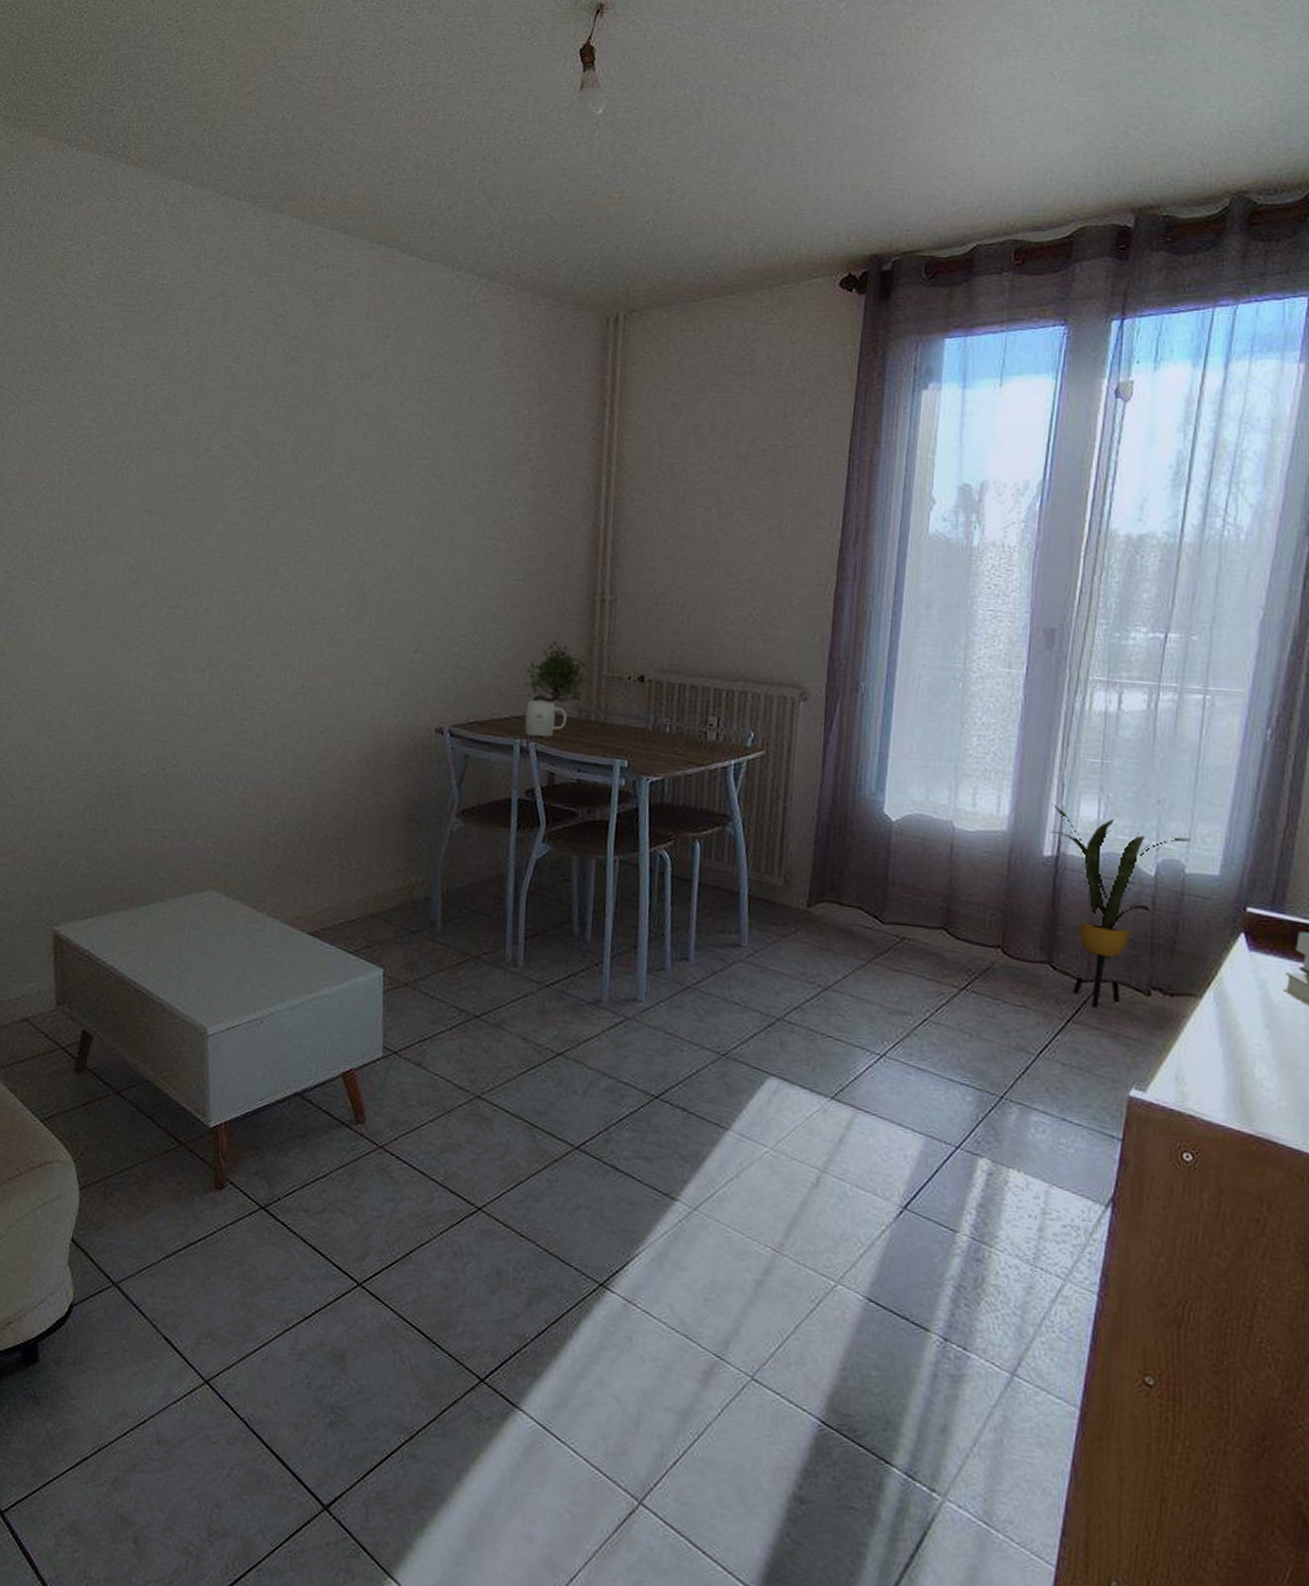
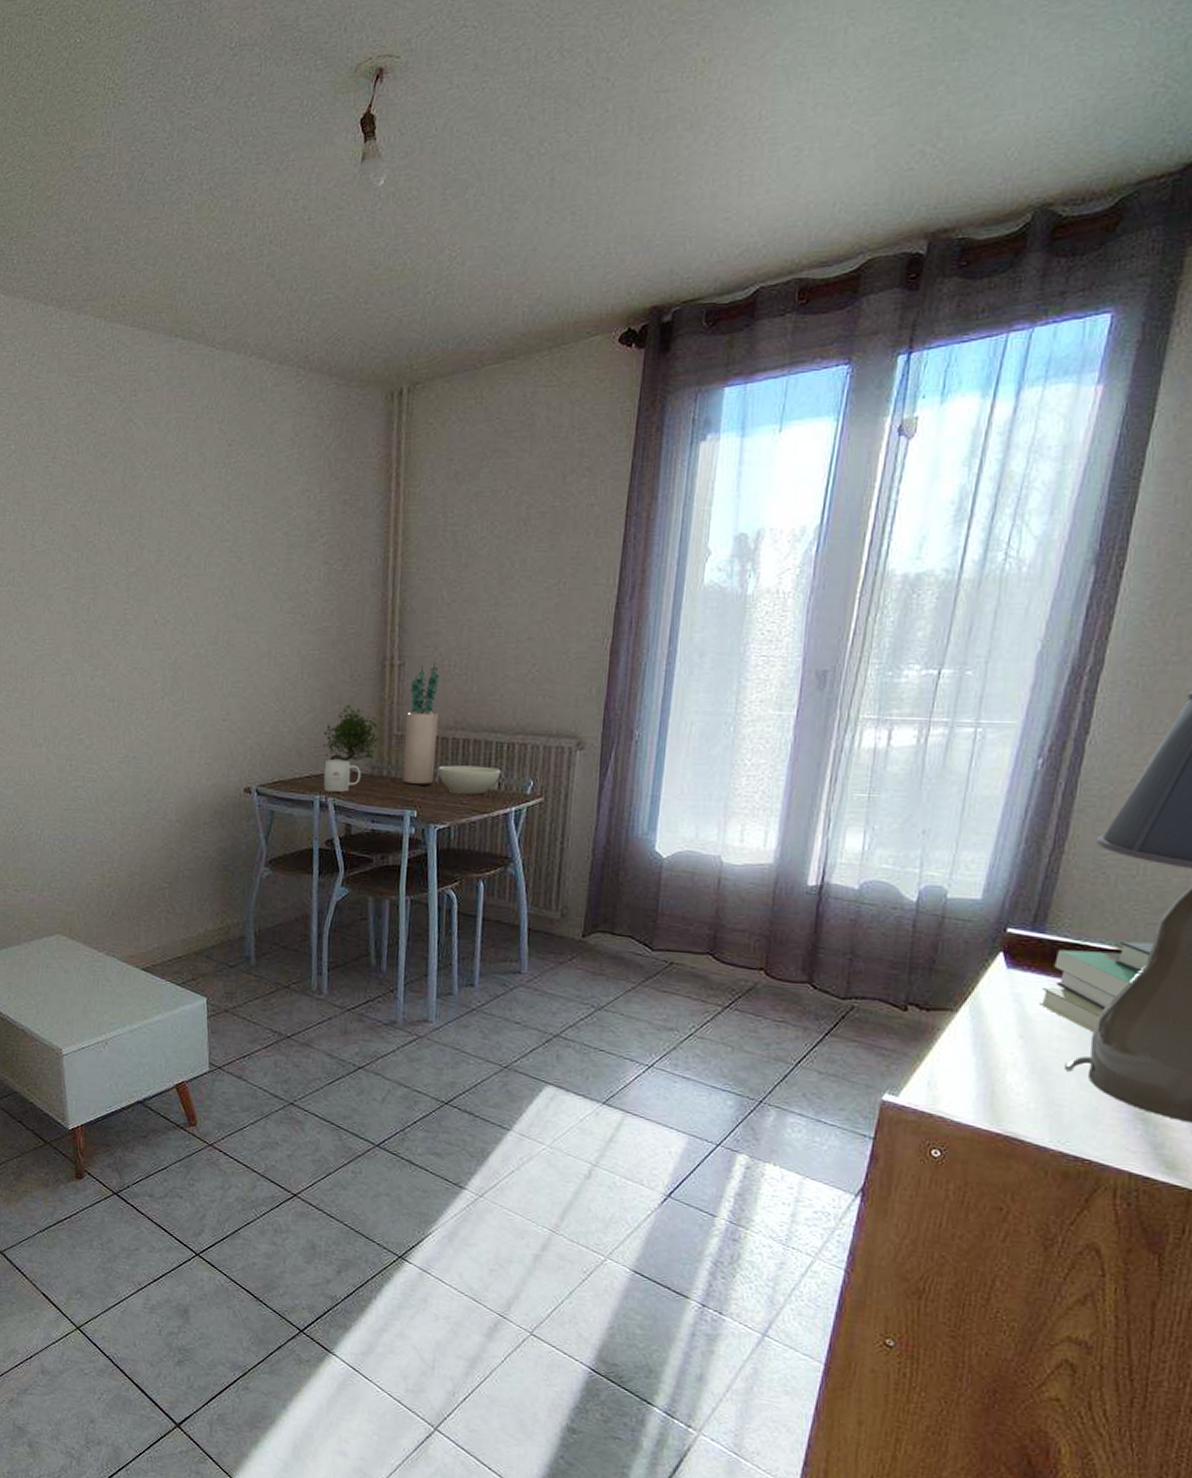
vase: none [612,600,654,734] -> present [403,662,440,786]
bowl: none [651,711,719,747] -> present [438,765,501,796]
house plant: present [1050,804,1191,1009] -> none [815,837,954,1023]

